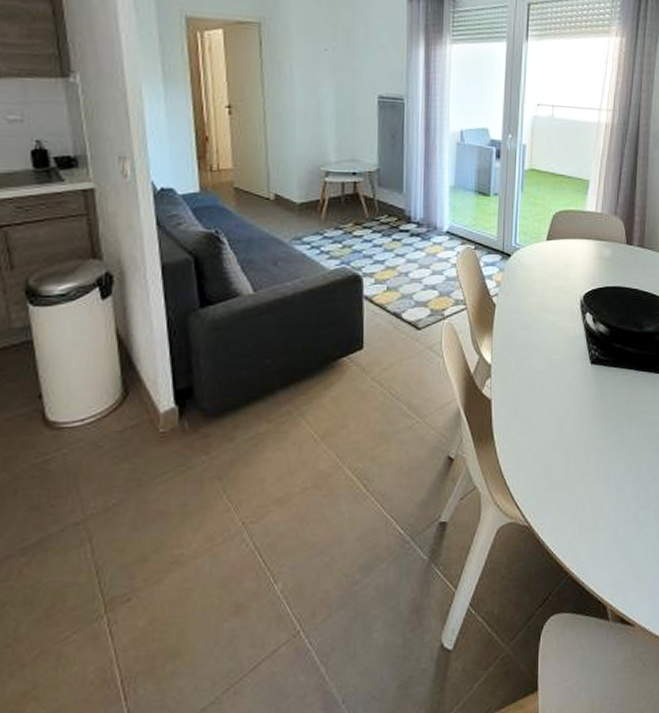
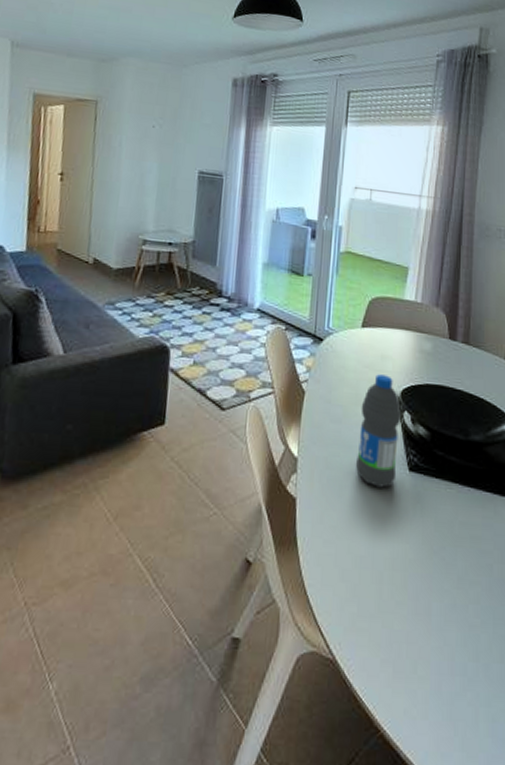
water bottle: none [544,282,584,381] -> present [356,374,402,488]

